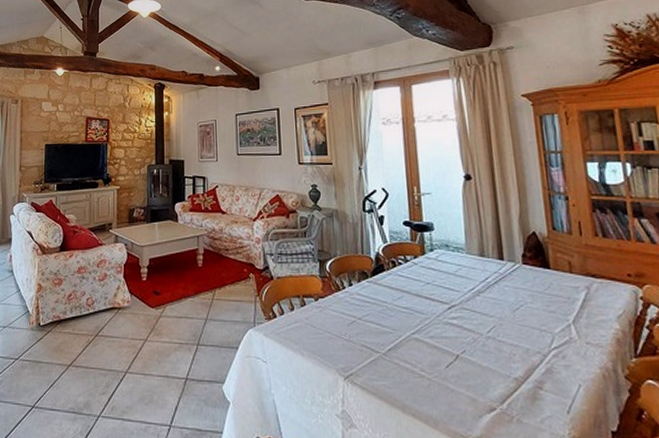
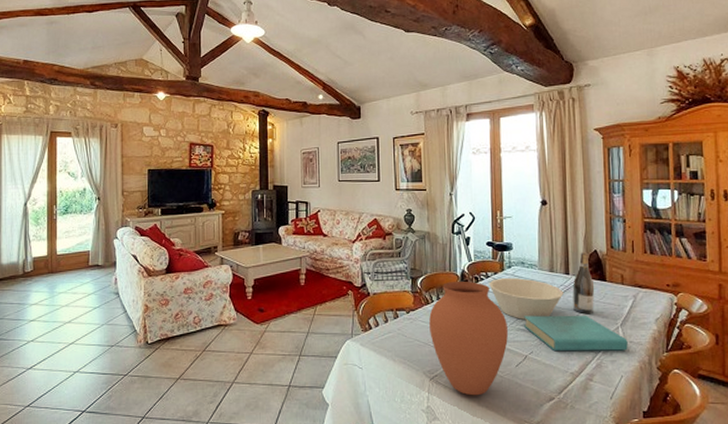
vase: none [341,265,435,401] -> present [429,280,508,396]
bowl: none [408,263,499,312] -> present [489,278,564,320]
book: none [452,307,585,354] -> present [524,315,628,351]
wine bottle: none [508,233,538,308] -> present [572,251,595,315]

